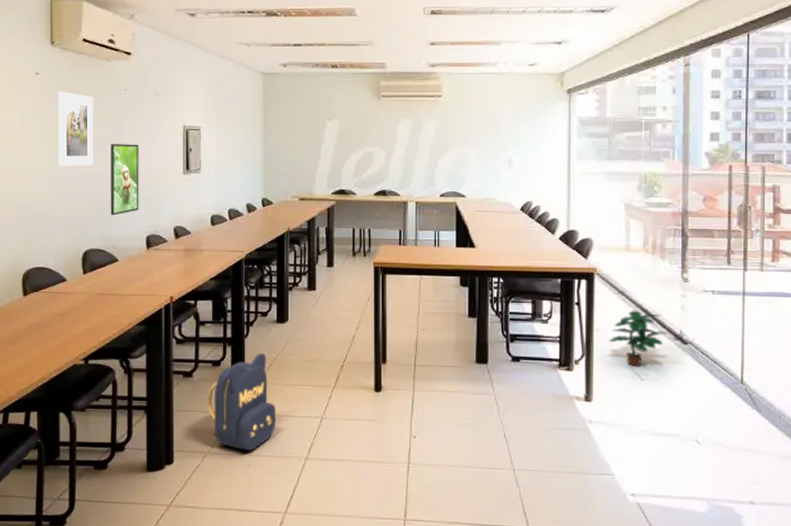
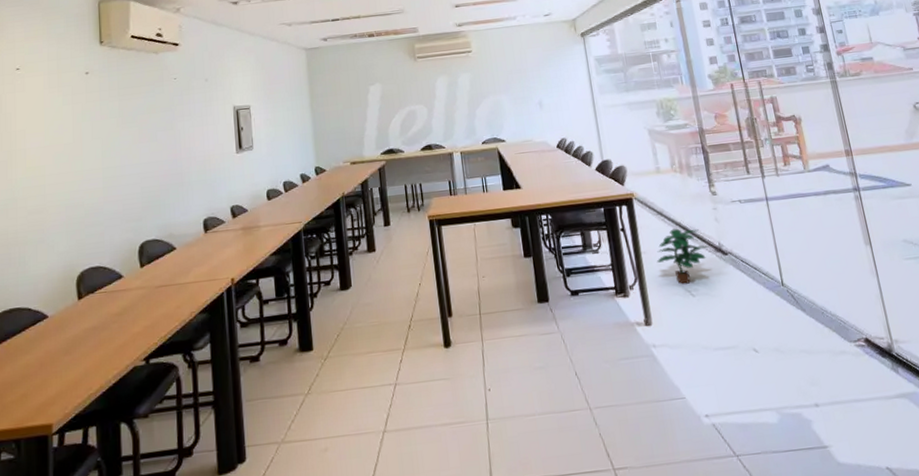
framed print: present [58,91,93,167] -> none [108,87,146,161]
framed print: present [110,143,139,216] -> none [163,129,195,204]
backpack: present [208,353,277,451] -> none [277,324,350,434]

